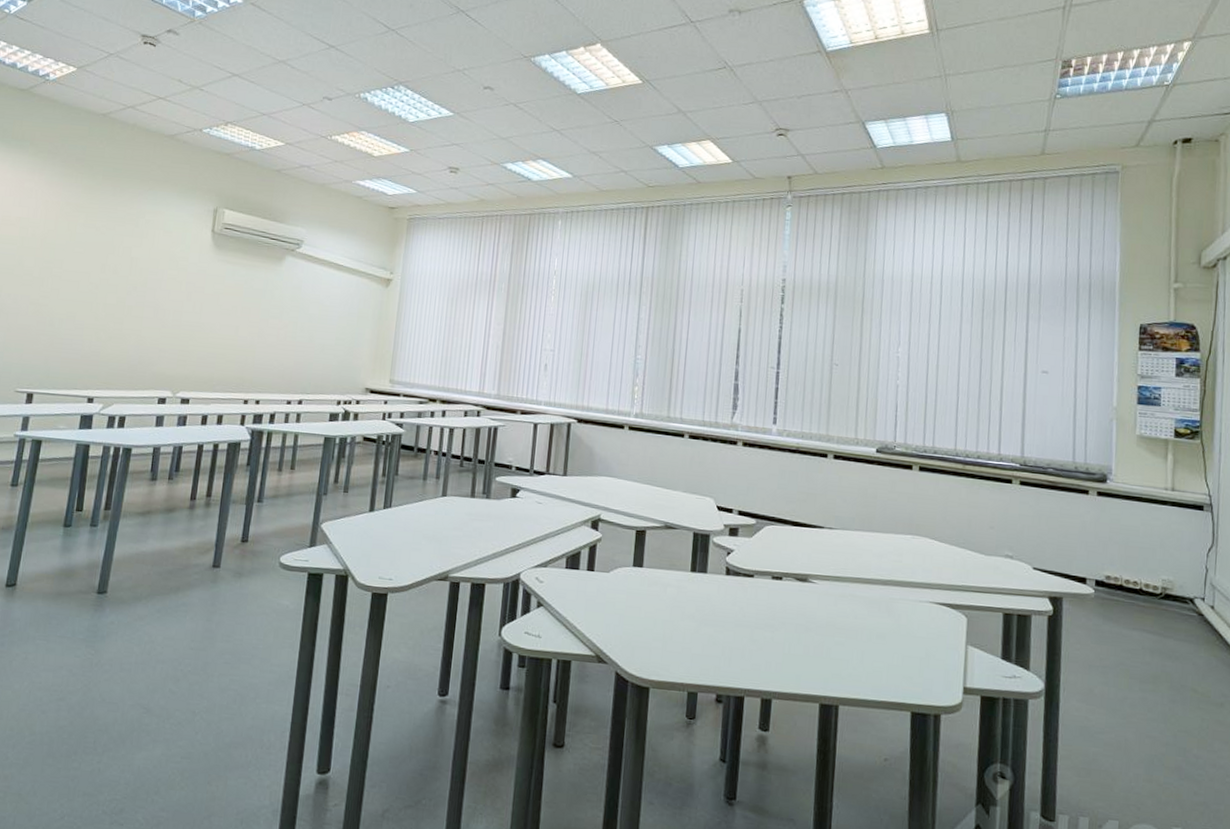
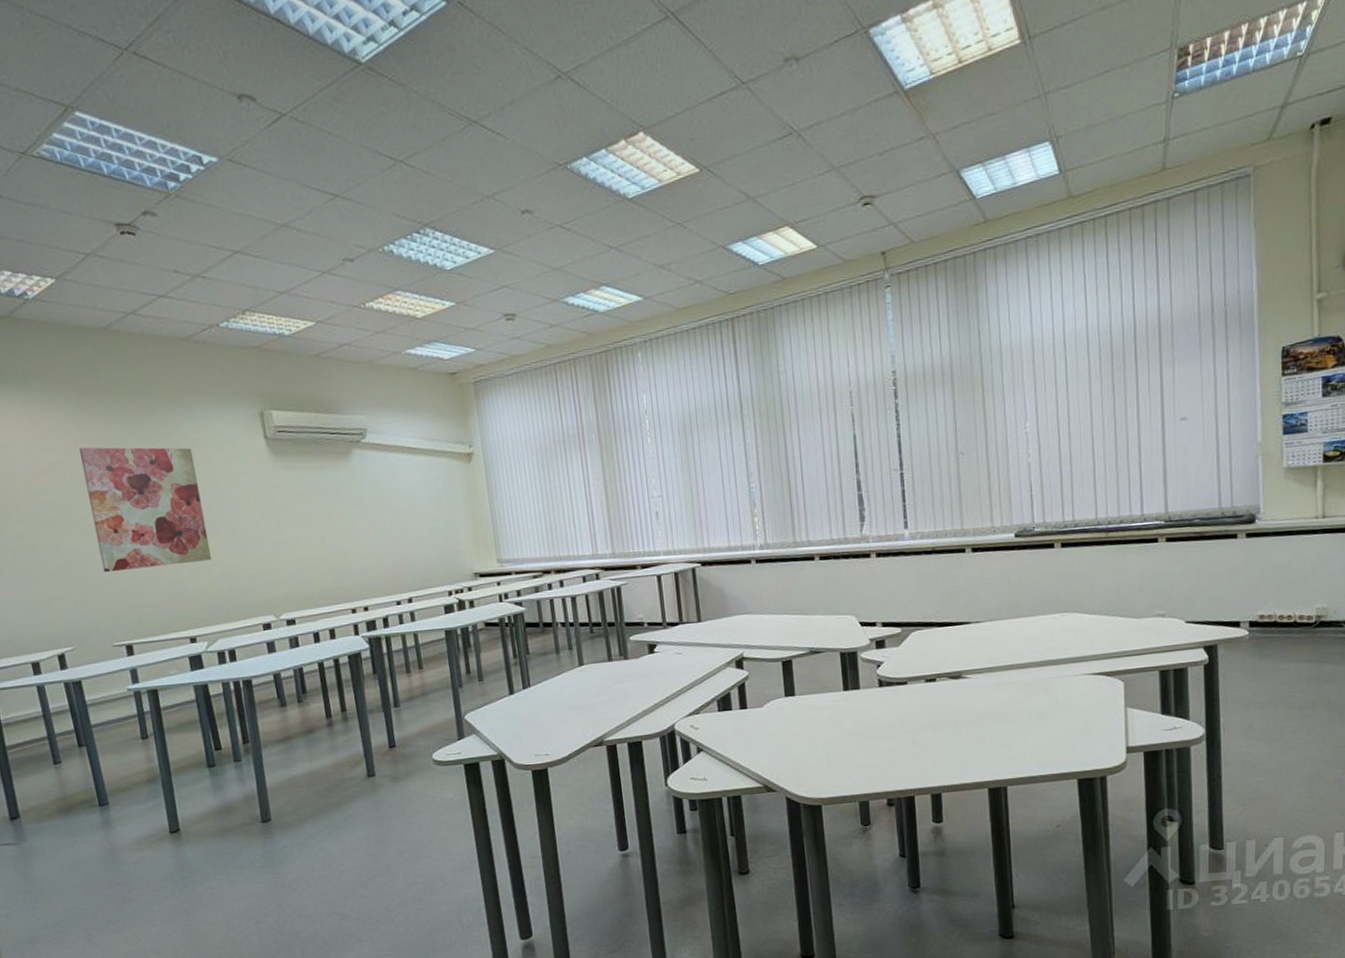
wall art: none [31,210,145,330] -> present [79,447,212,573]

